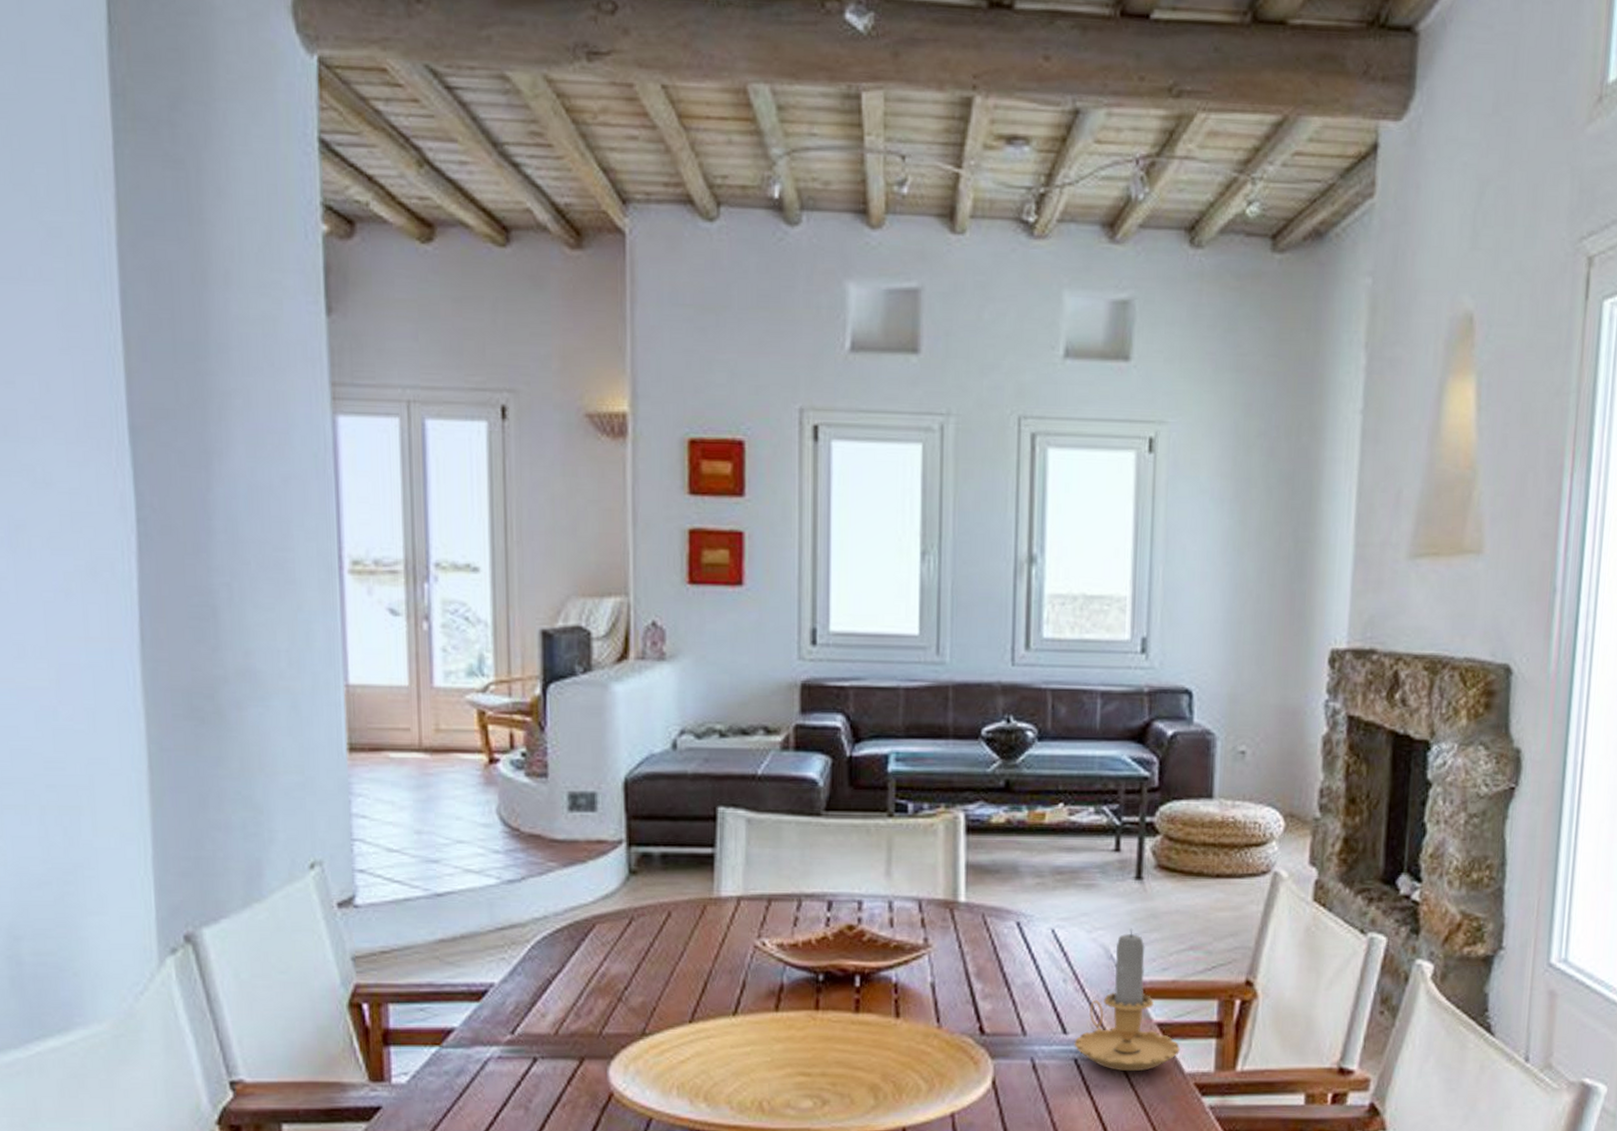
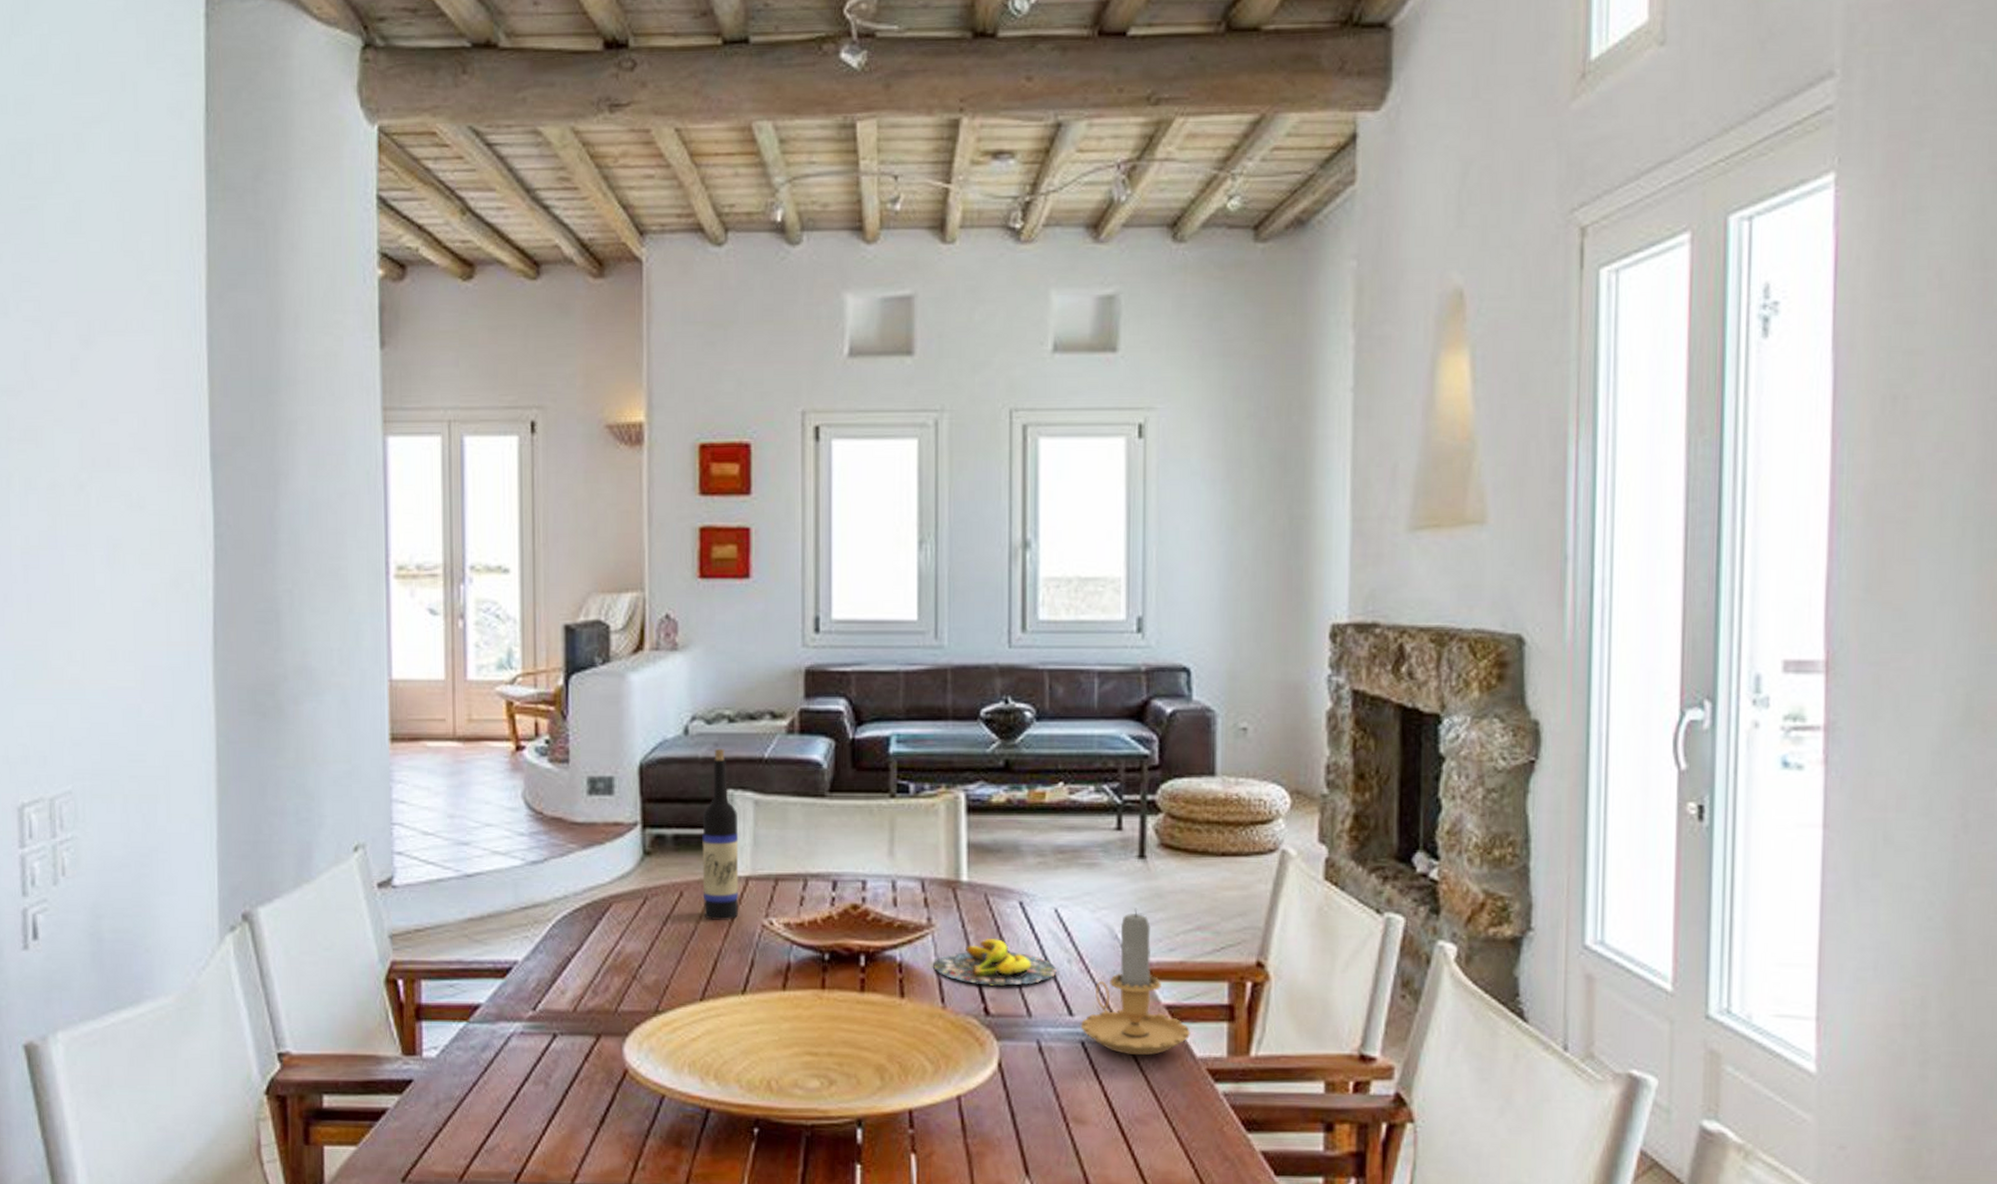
wine bottle: none [691,764,730,941] -> present [702,748,739,920]
banana: none [929,958,1052,1005] -> present [933,938,1057,986]

